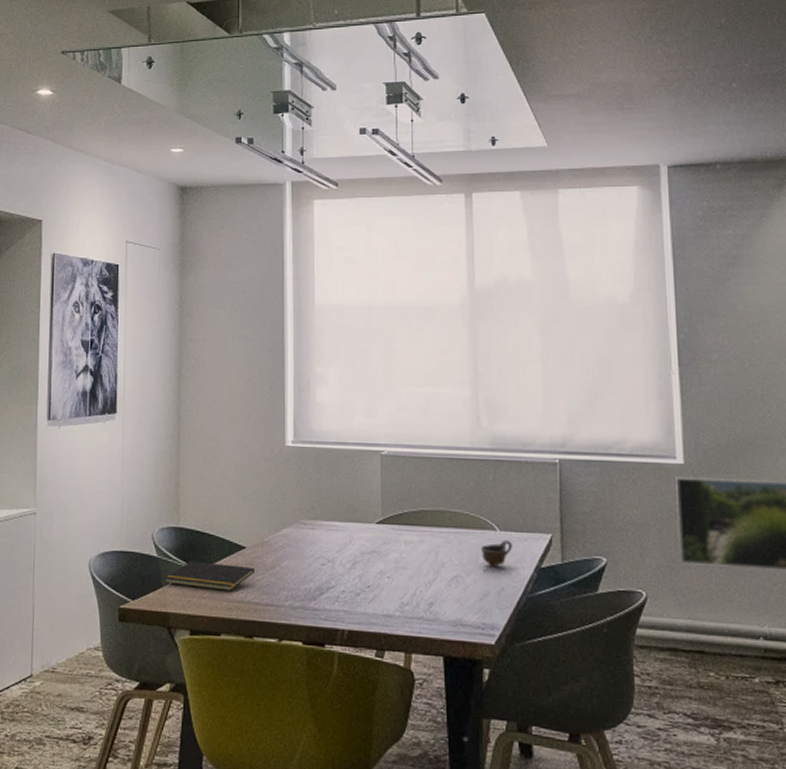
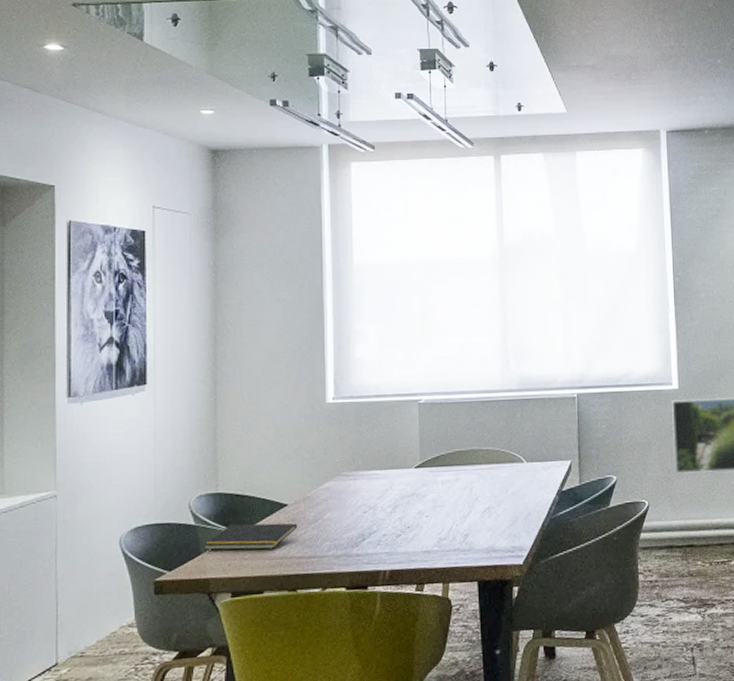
cup: present [480,539,514,566] -> none [509,469,539,495]

